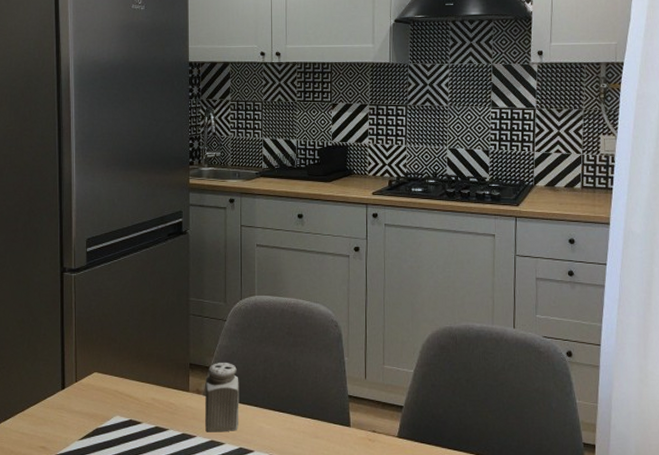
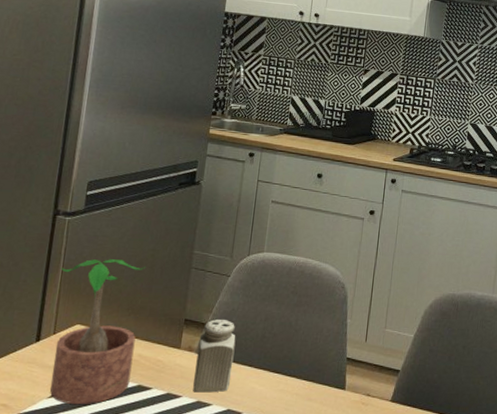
potted plant: none [74,310,148,446] -> present [50,259,145,405]

